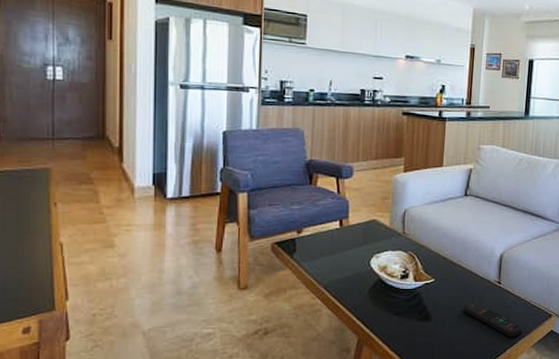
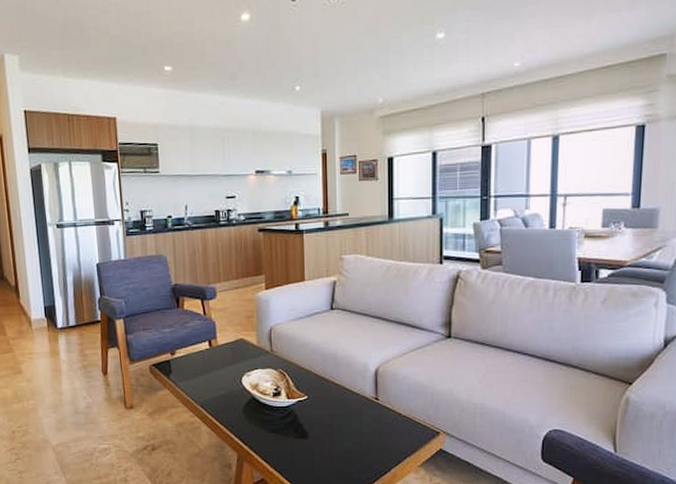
remote control: present [463,300,522,338] -> none [340,417,407,456]

